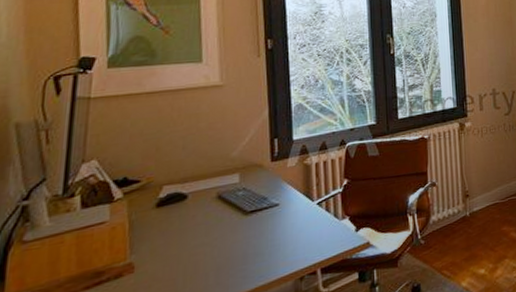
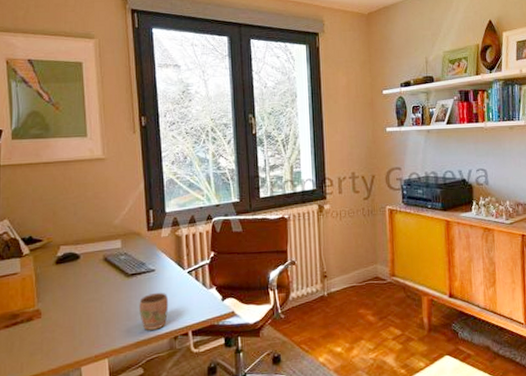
mug: none [259,228,295,274] -> present [139,292,169,330]

